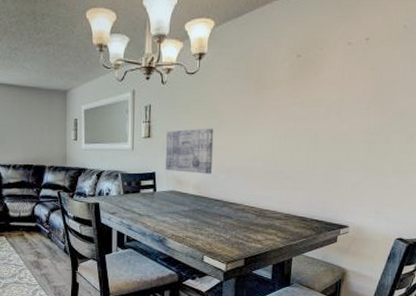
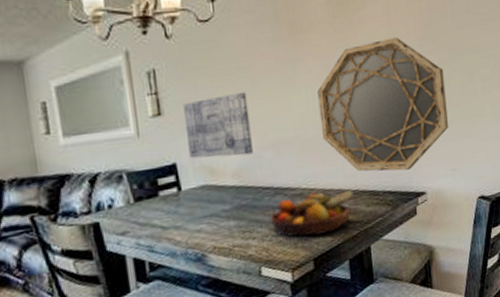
fruit bowl: none [216,210,286,242] -> present [269,190,354,237]
home mirror: none [267,99,385,206] -> present [317,37,449,172]

